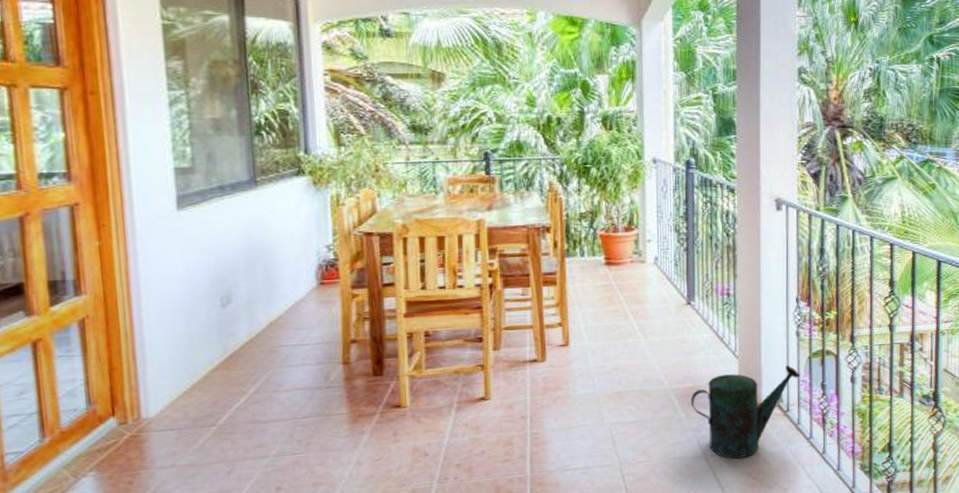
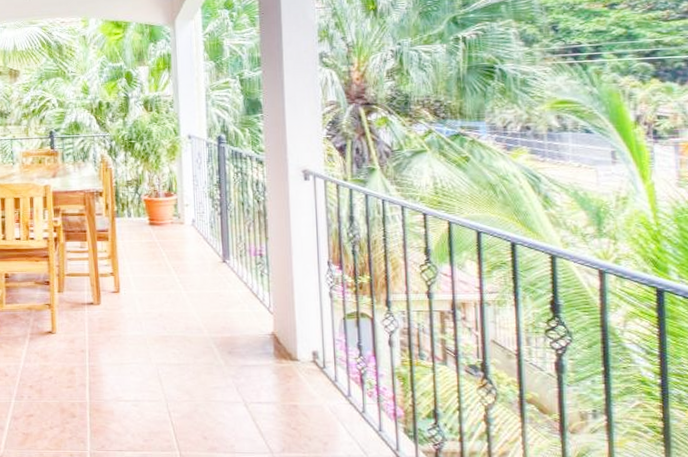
watering can: present [690,364,800,459] -> none [229,323,336,408]

